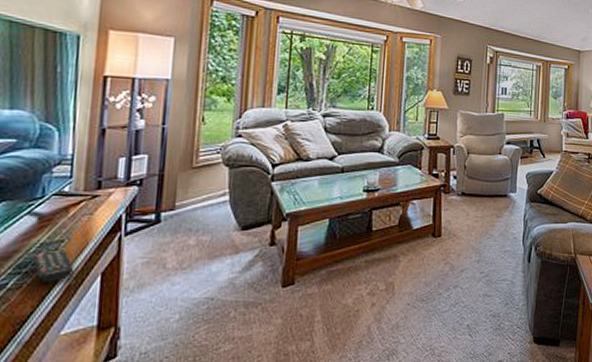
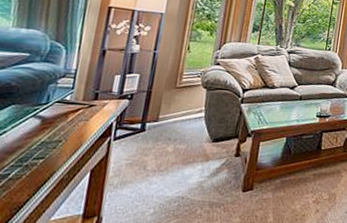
remote control: present [32,251,75,282] -> none [32,149,68,175]

